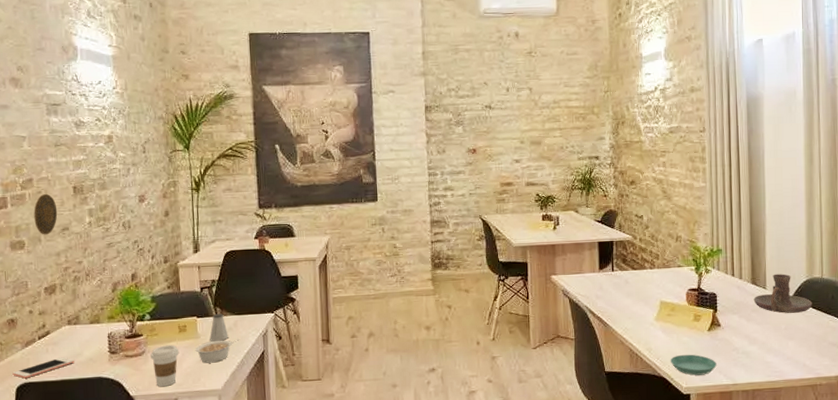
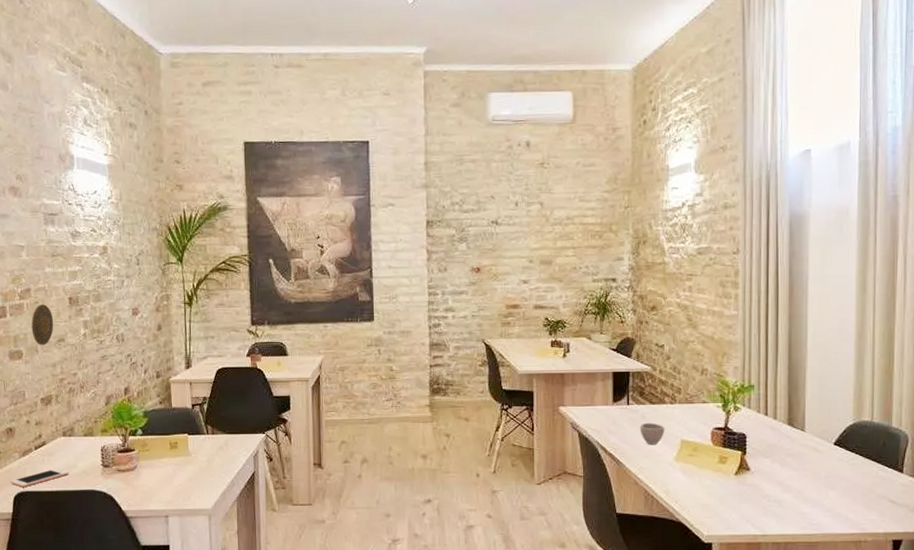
coffee cup: present [151,345,179,387] -> none [142,461,170,503]
legume: present [195,339,240,363] -> none [186,459,230,482]
saltshaker: present [209,313,228,342] -> none [200,431,219,460]
cup: none [624,286,646,308] -> present [640,422,665,445]
saucer: present [670,354,717,376] -> none [690,499,744,523]
candle holder: present [753,274,812,313] -> none [789,415,859,460]

